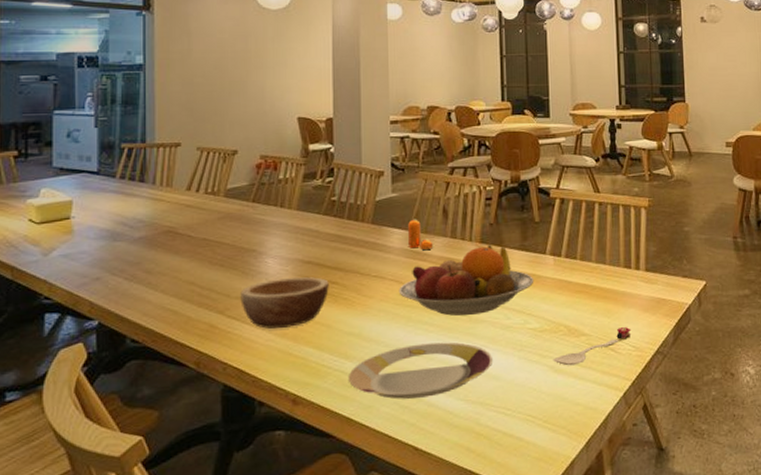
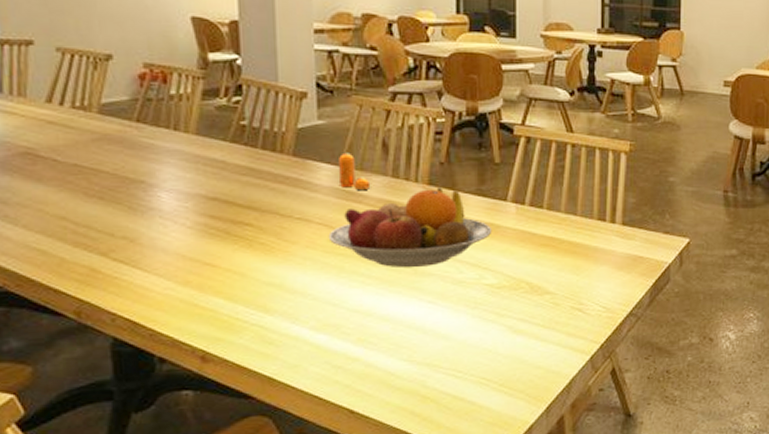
bowl: present [240,277,329,329] -> none [127,215,241,275]
plate: present [349,342,492,399] -> none [269,296,441,359]
spoon: present [553,327,631,366] -> none [512,286,603,327]

